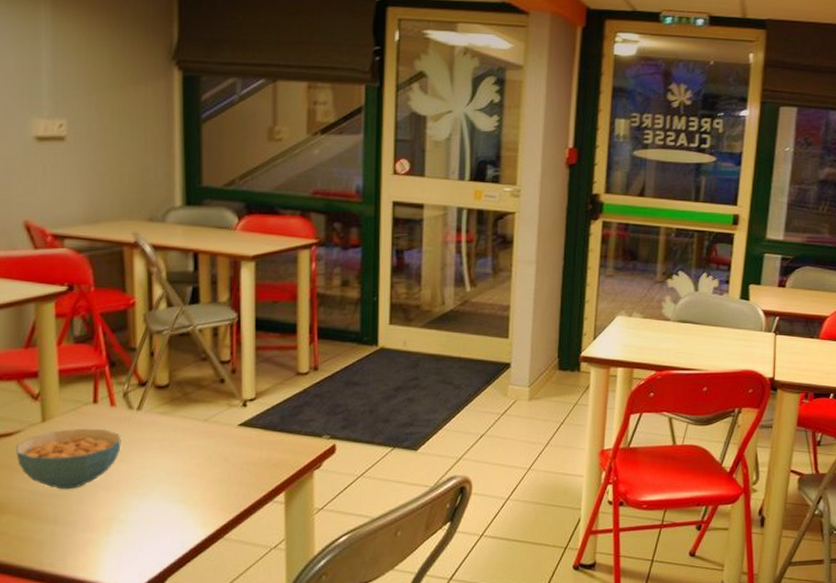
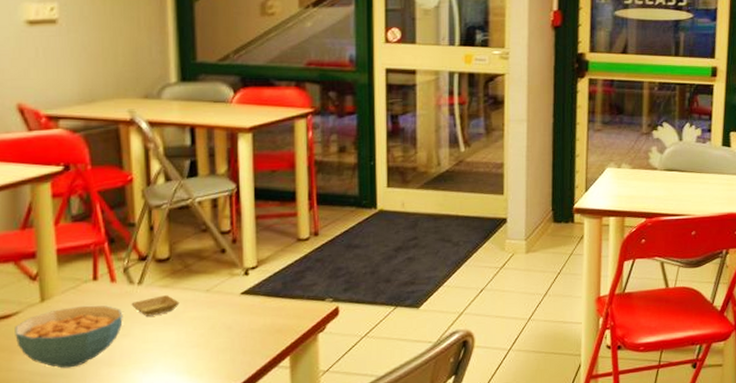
saucer: none [130,422,177,443] -> present [131,295,180,317]

